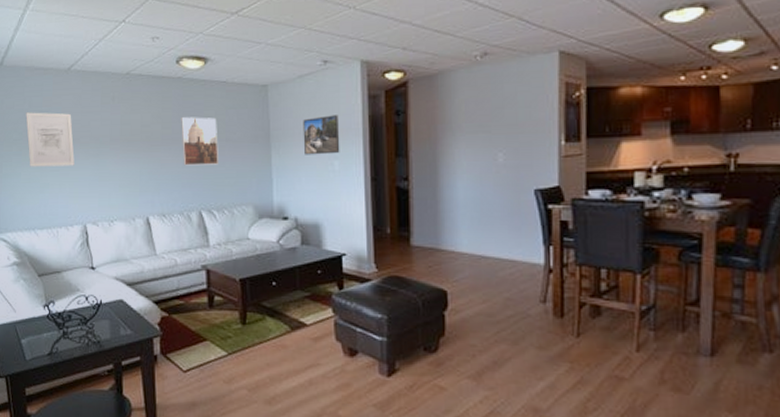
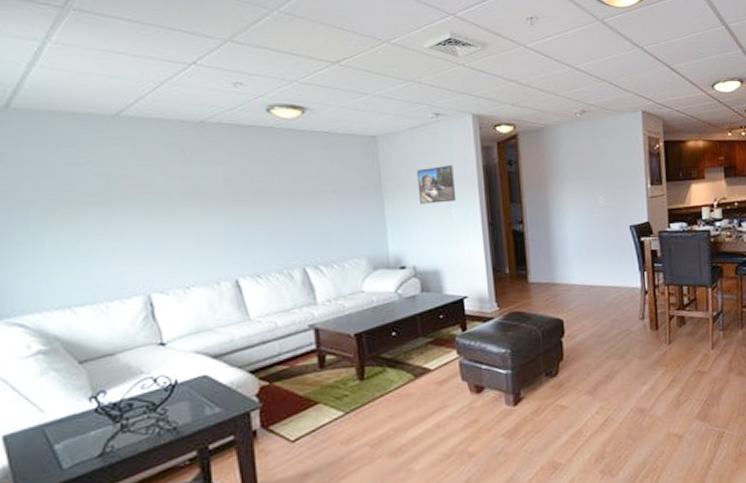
wall art: present [26,112,75,167] -> none [50,165,130,232]
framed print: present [181,117,218,166] -> none [275,168,324,221]

